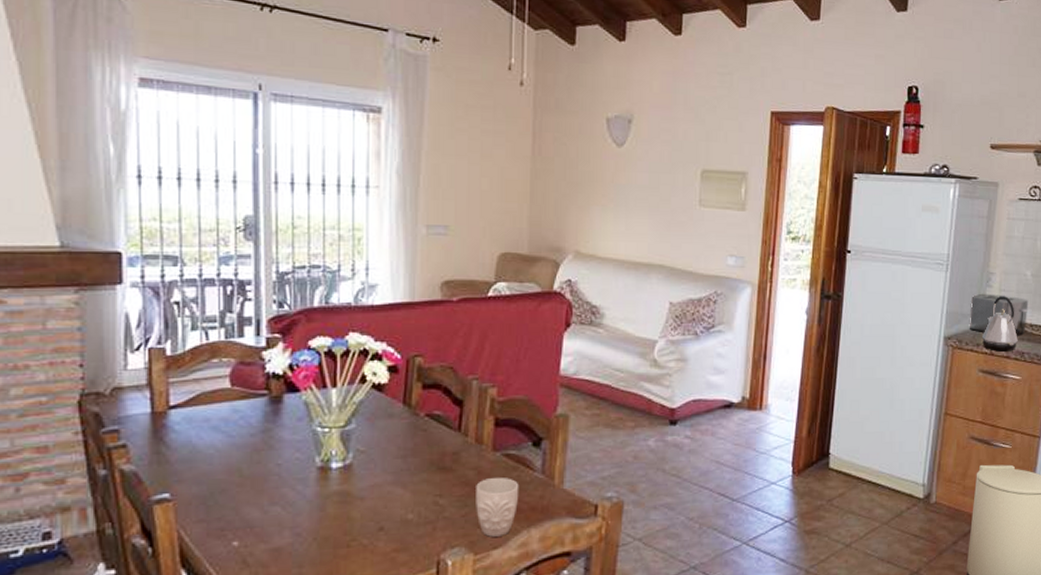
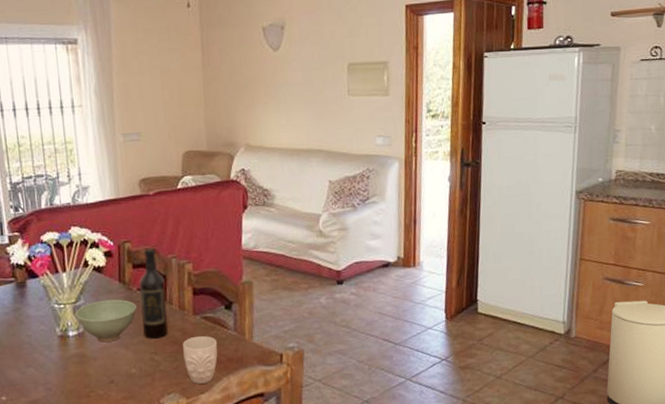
bowl: none [342,425,422,479] -> present [75,299,137,342]
wine bottle: none [427,364,462,478] -> present [139,247,169,339]
toaster: present [969,294,1029,336] -> none [598,149,654,185]
kettle: present [981,296,1018,351] -> none [611,150,646,201]

